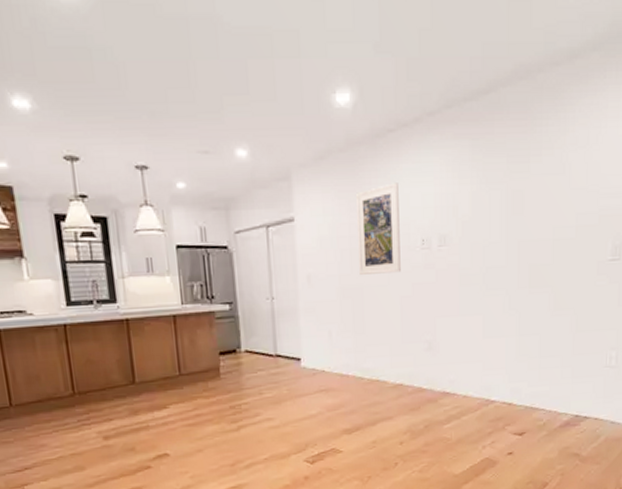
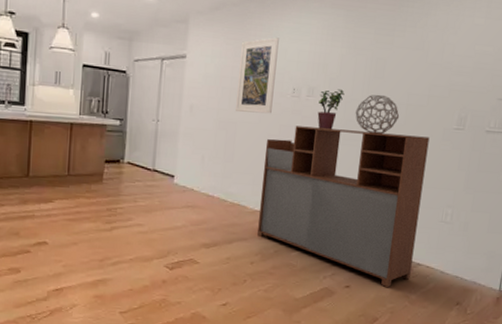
storage cabinet: none [399,274,583,448] -> present [257,126,430,287]
potted plant: none [453,233,481,282] -> present [317,89,345,130]
decorative sculpture: none [496,232,546,279] -> present [355,94,400,134]

